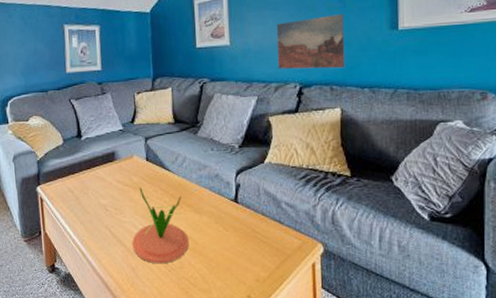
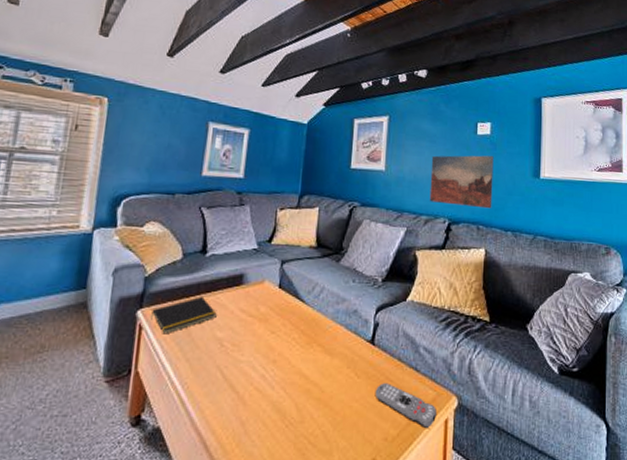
notepad: none [48,173,98,204] -> present [151,297,217,335]
plant: present [132,187,189,264] -> none [246,319,315,417]
remote control: none [243,235,303,271] -> present [375,383,436,428]

